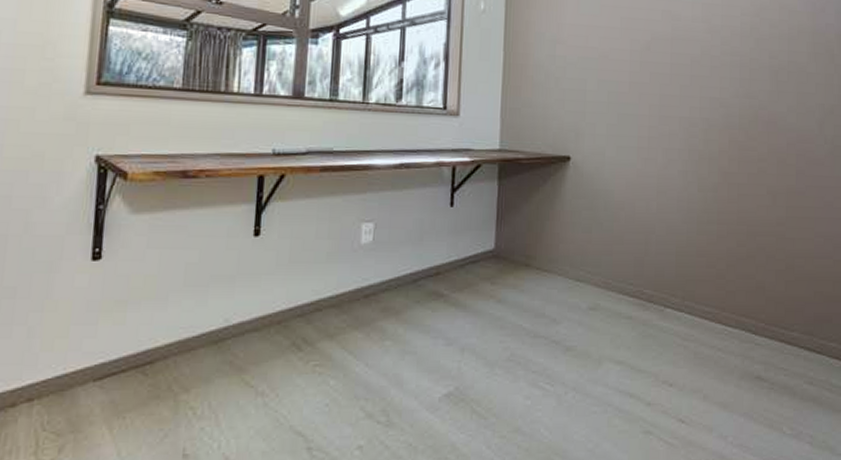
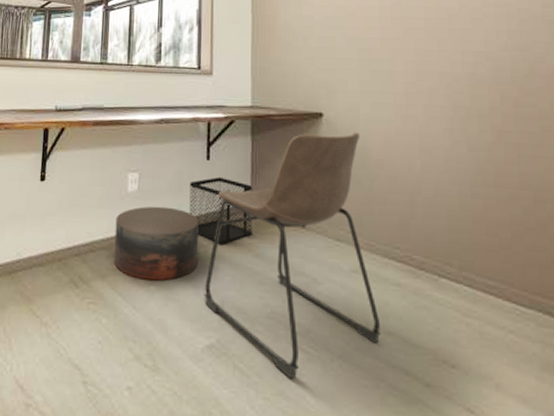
stool: none [343,257,439,335] -> present [113,206,199,281]
wastebasket: none [429,223,497,293] -> present [189,176,254,245]
chair: none [443,175,612,415] -> present [204,132,381,379]

